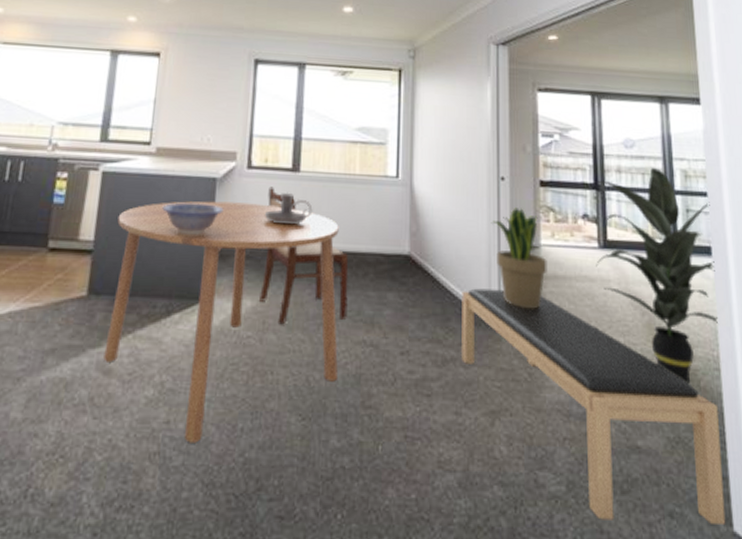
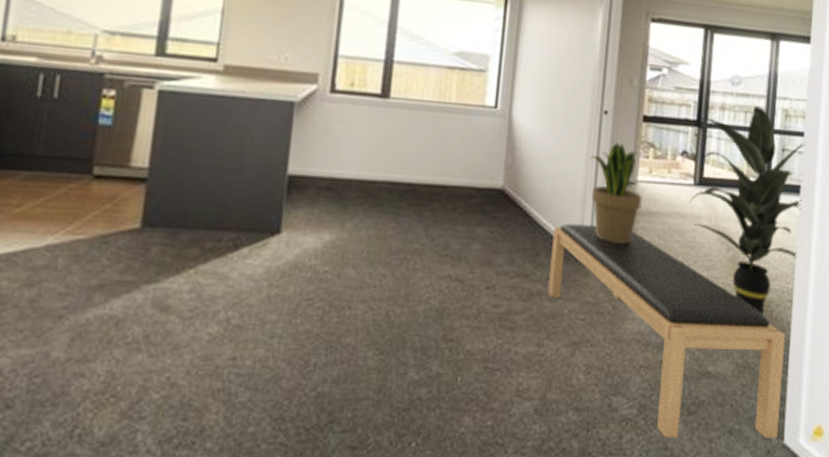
dining table: present [103,201,339,443] -> none [160,126,430,379]
decorative bowl: present [162,202,224,235] -> none [230,128,302,164]
dining chair: present [260,186,349,325] -> none [339,113,438,260]
candle holder: present [265,192,313,225] -> none [348,120,402,155]

